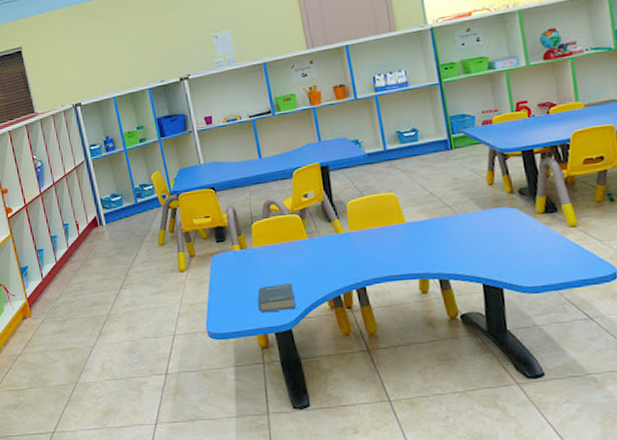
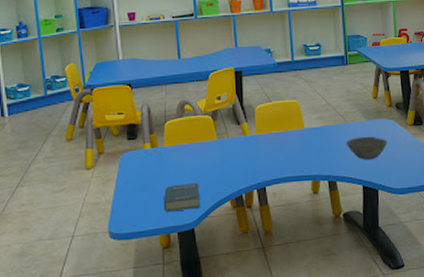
bowl: none [457,227,511,256] -> present [345,136,388,161]

